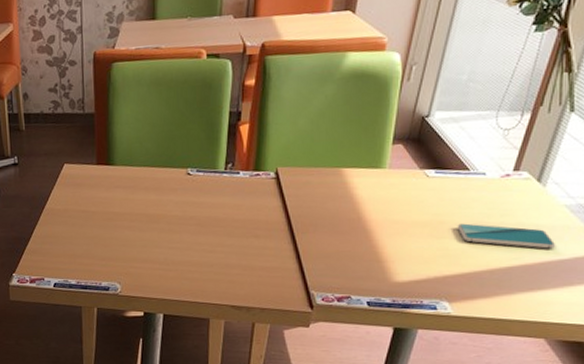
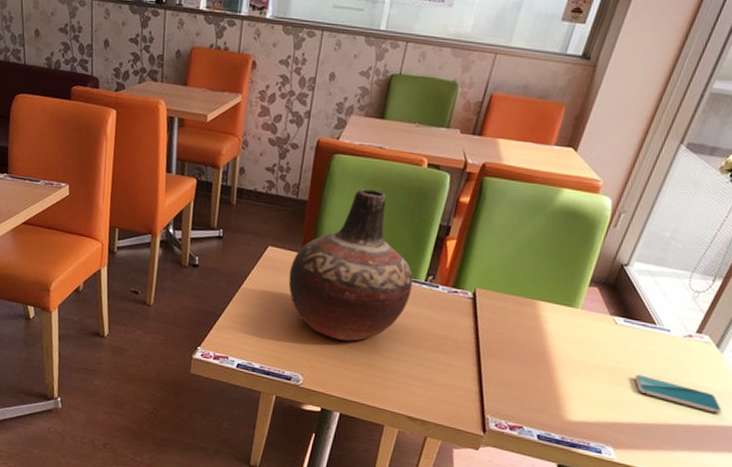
vase: none [89,90,213,243] -> present [288,189,413,341]

